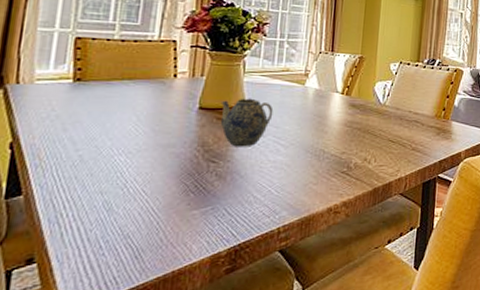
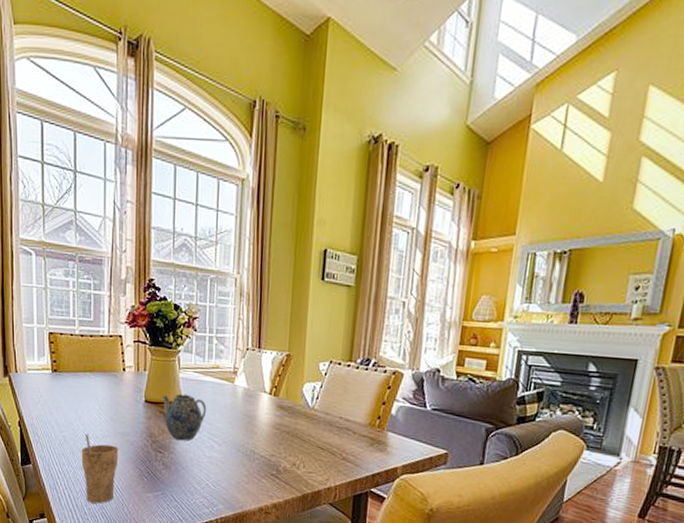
cup: none [102,150,159,233] -> present [81,434,119,504]

